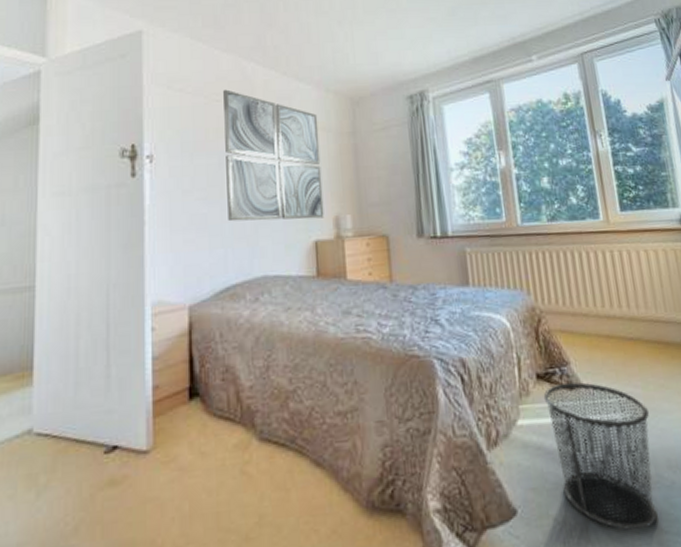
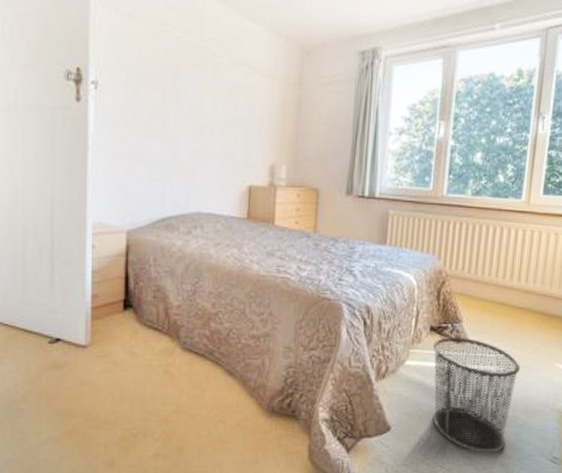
wall art: present [223,89,325,222] -> none [168,20,266,165]

